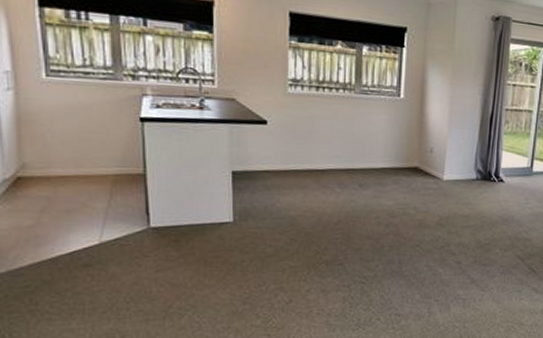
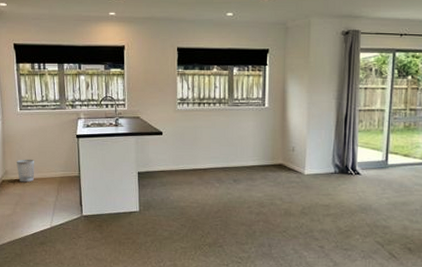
wastebasket: none [42,147,72,181] -> present [17,159,34,183]

